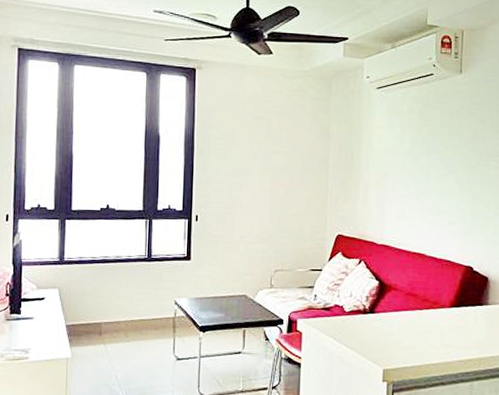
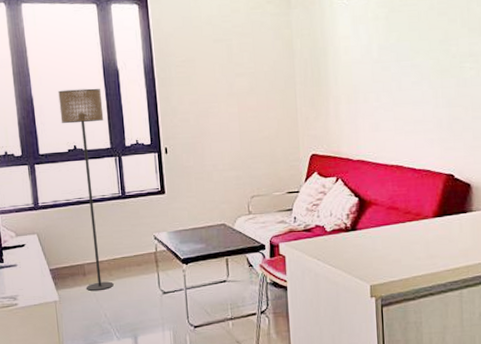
floor lamp: none [97,150,140,352] -> present [58,88,114,292]

